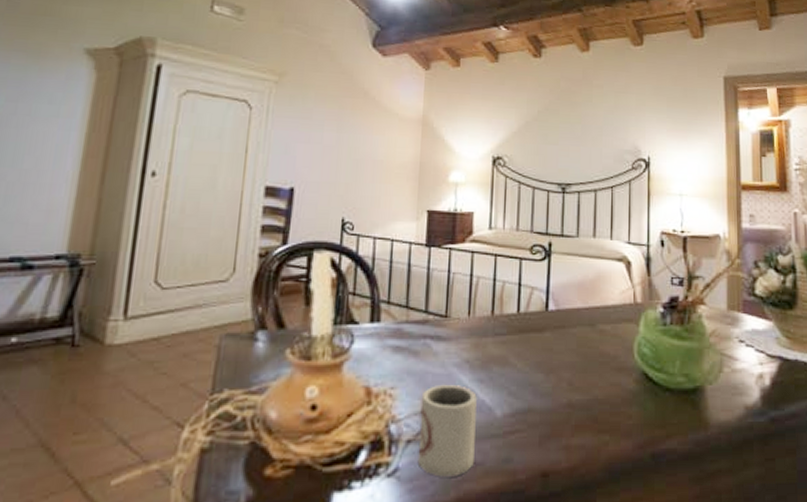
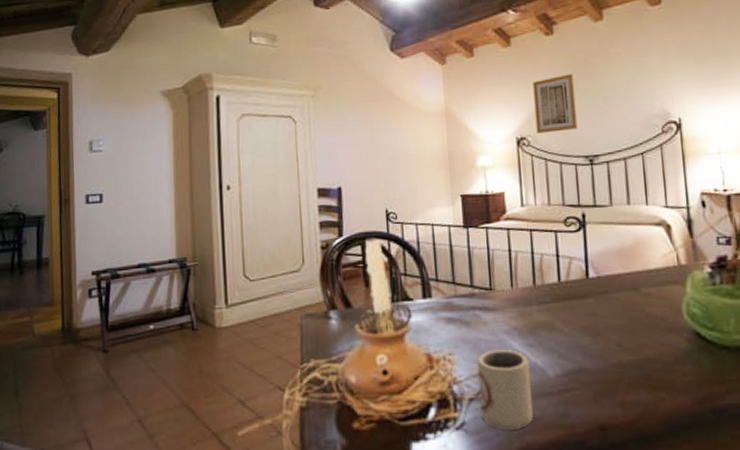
wall art: none [513,98,556,156] -> present [532,73,578,134]

